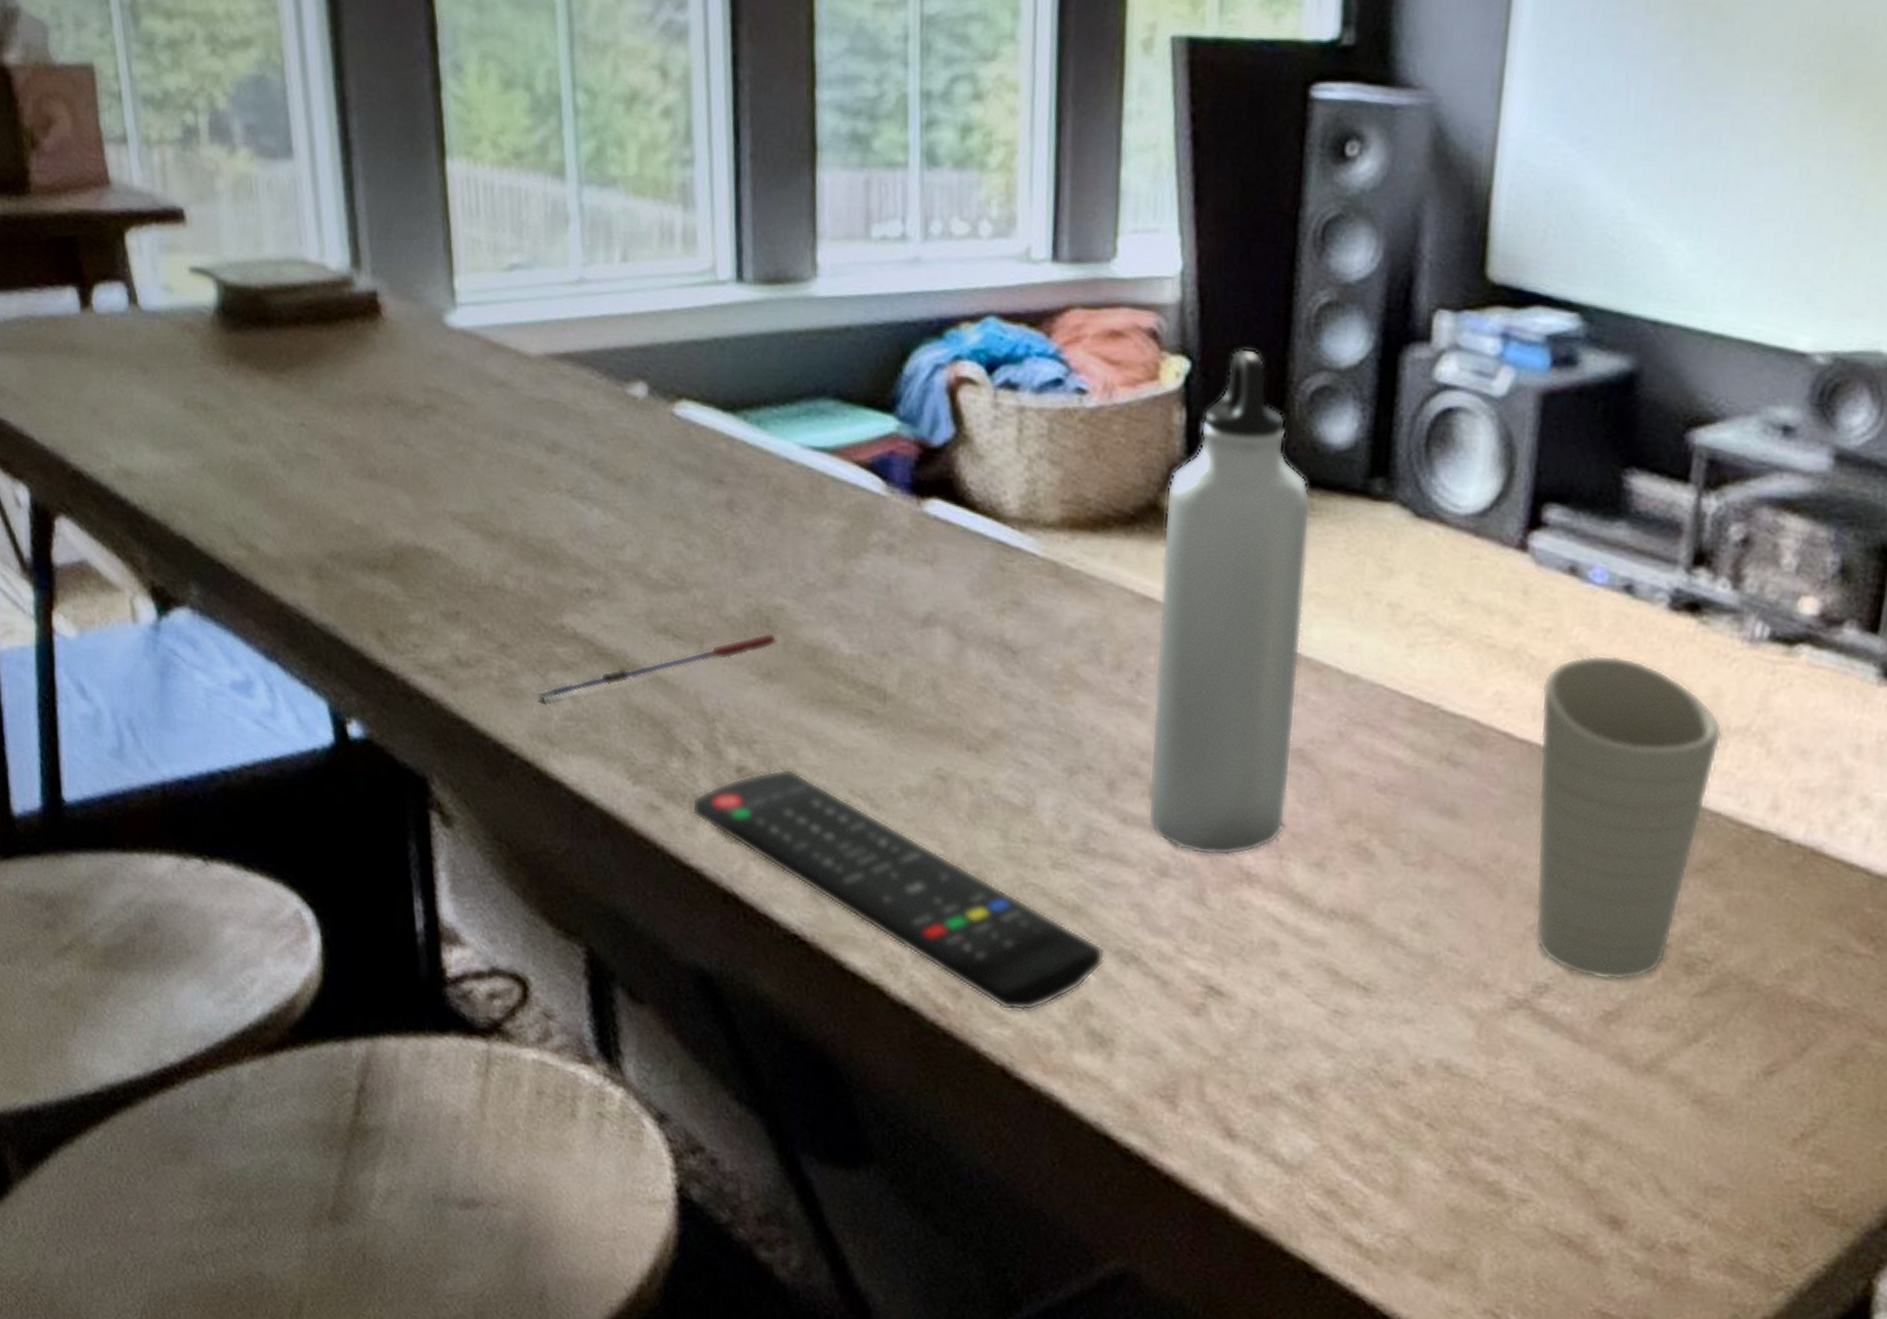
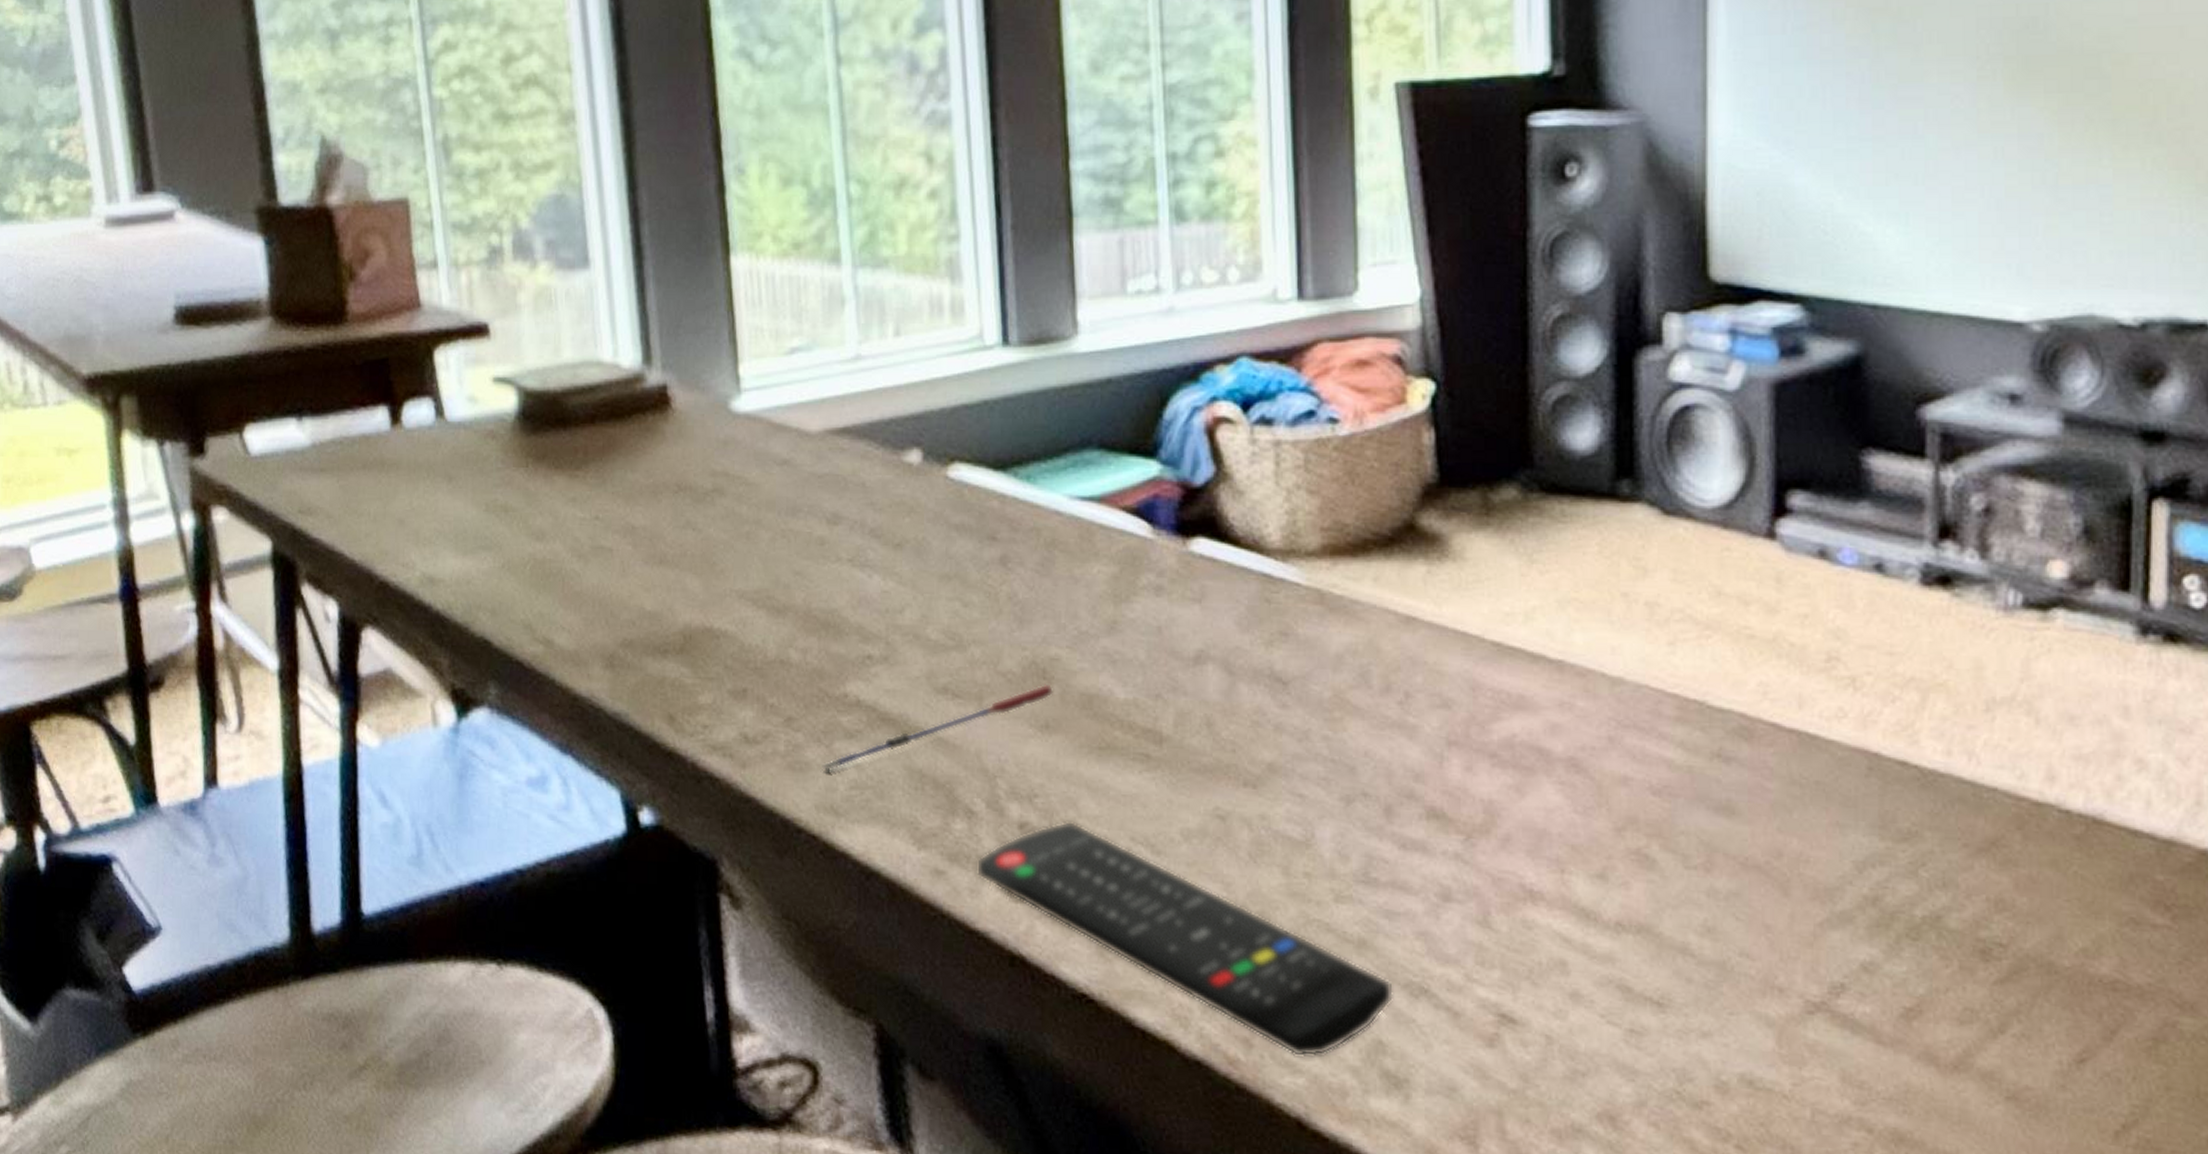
water bottle: present [1148,348,1311,856] -> none [1423,365,1563,875]
cup: present [1534,654,1723,981] -> none [1805,635,1989,975]

